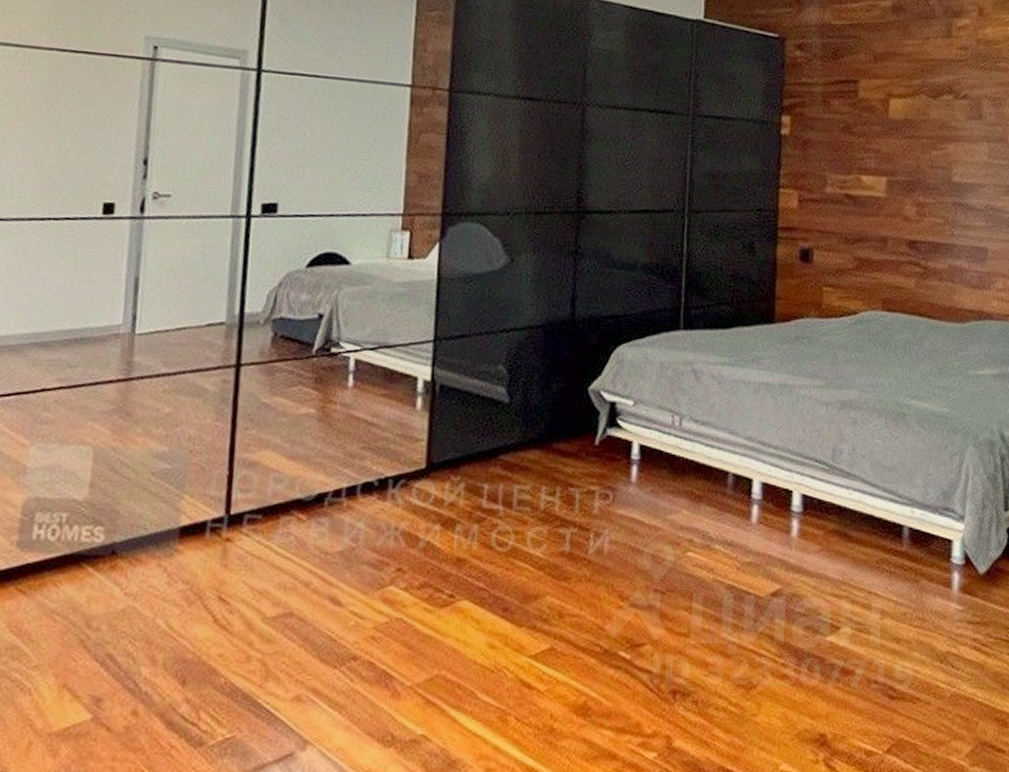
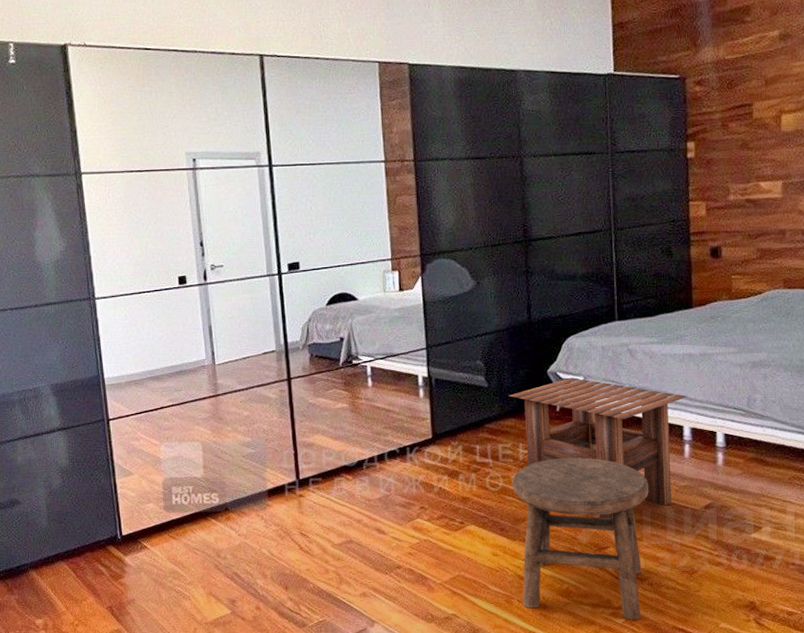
stool: none [522,511,704,755] -> present [513,457,649,620]
side table: none [534,400,761,604] -> present [508,377,688,519]

